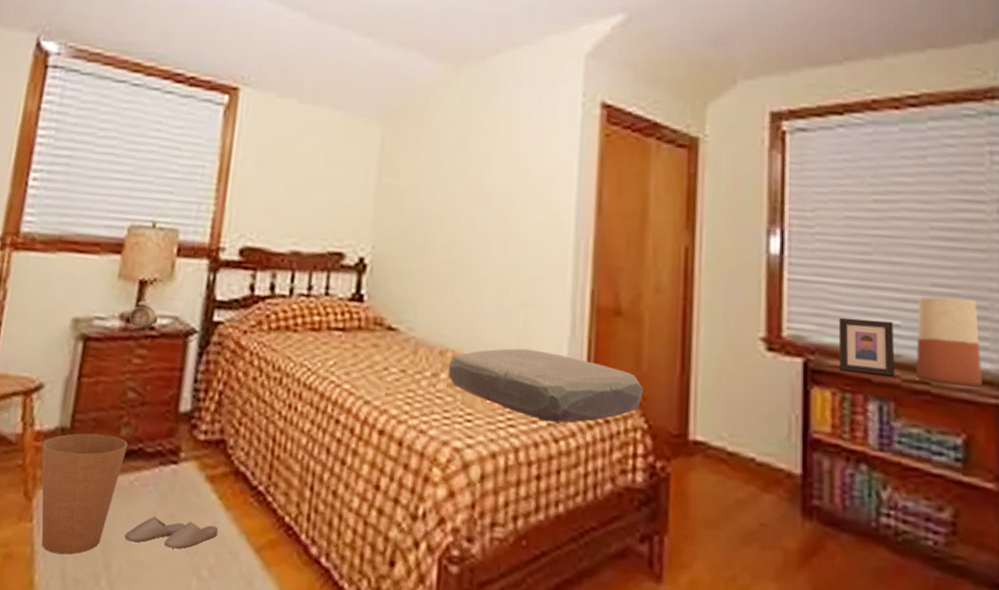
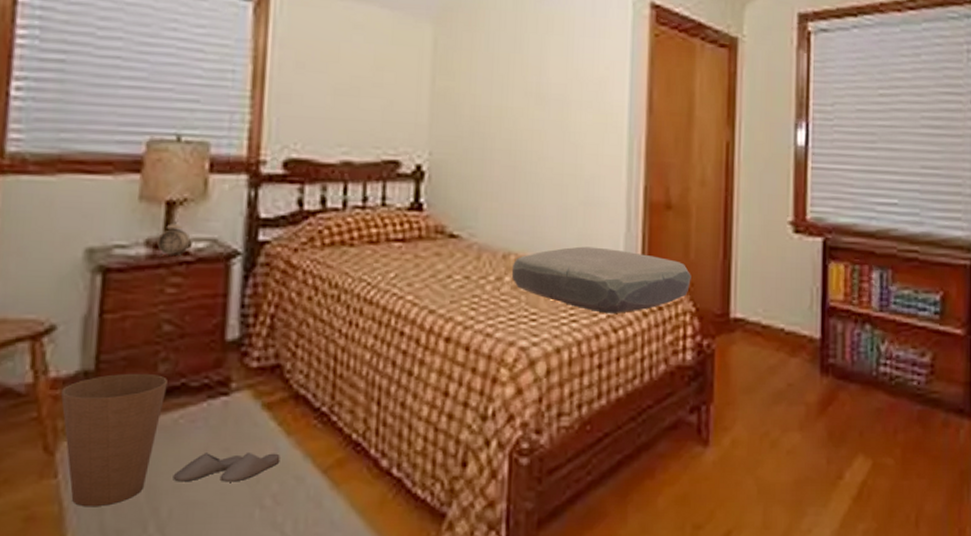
picture frame: present [838,317,895,378] -> none [850,199,893,249]
vase: present [916,296,982,387] -> none [908,177,956,252]

